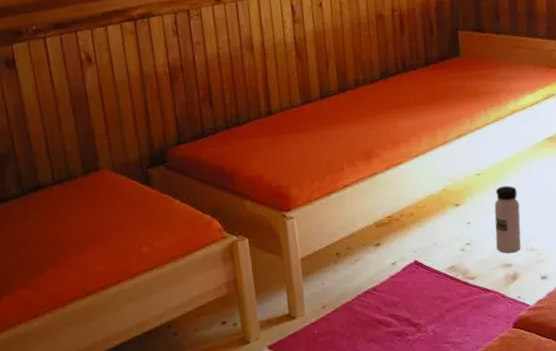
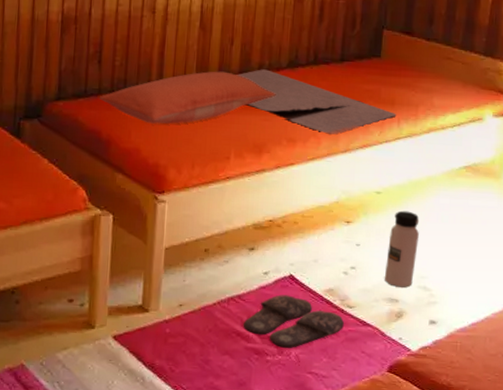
pillow: none [216,92,375,151] -> present [99,71,276,125]
bath mat: none [336,83,482,132] -> present [236,69,397,135]
slippers: none [382,279,469,326] -> present [244,294,344,348]

